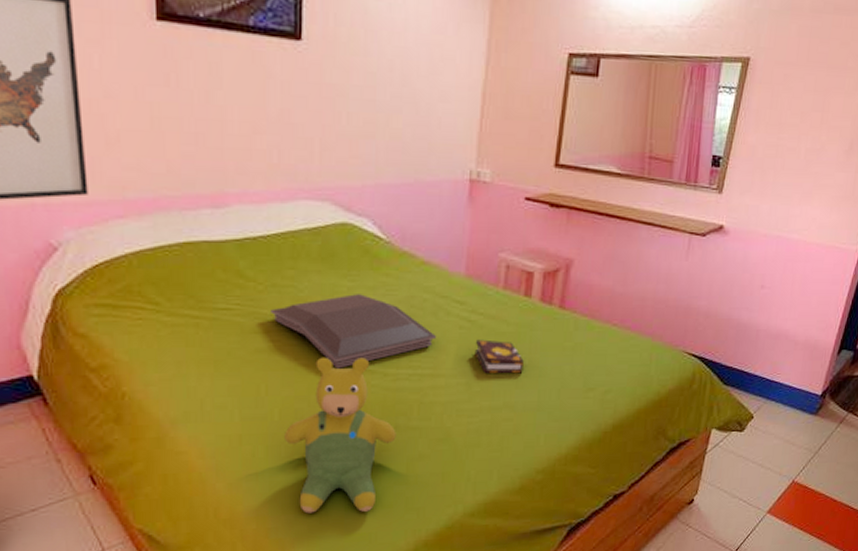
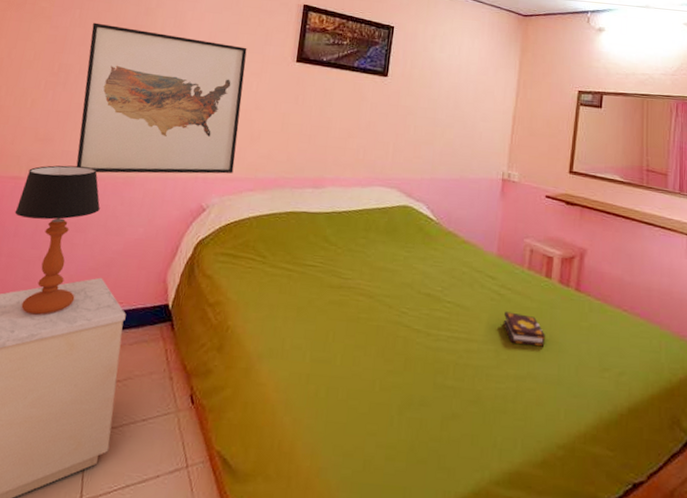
serving tray: present [271,294,436,369] -> none [344,262,471,325]
teddy bear: present [285,357,396,514] -> none [342,313,434,465]

